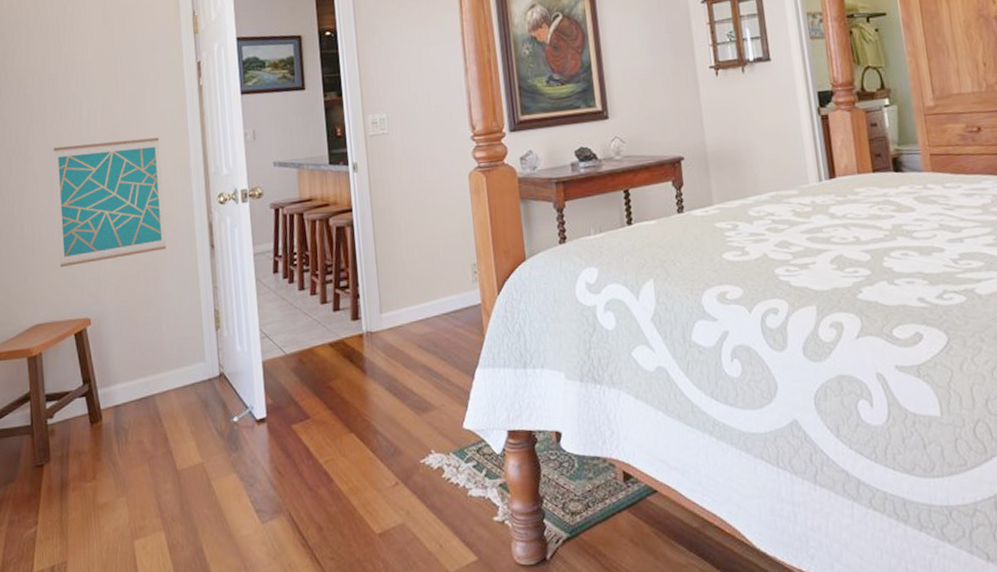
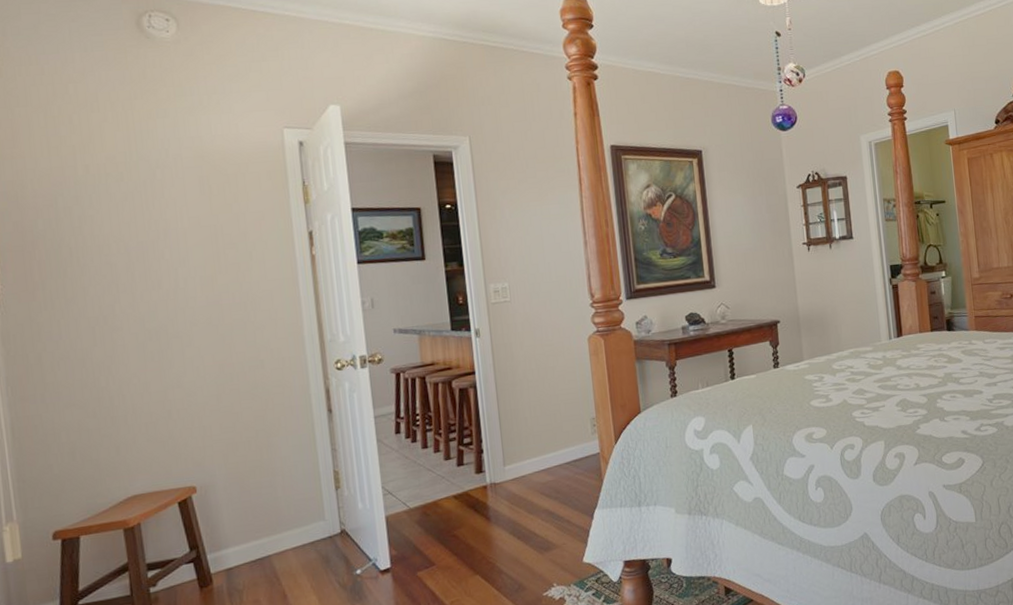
wall art: present [53,137,167,267] -> none [144,305,280,437]

